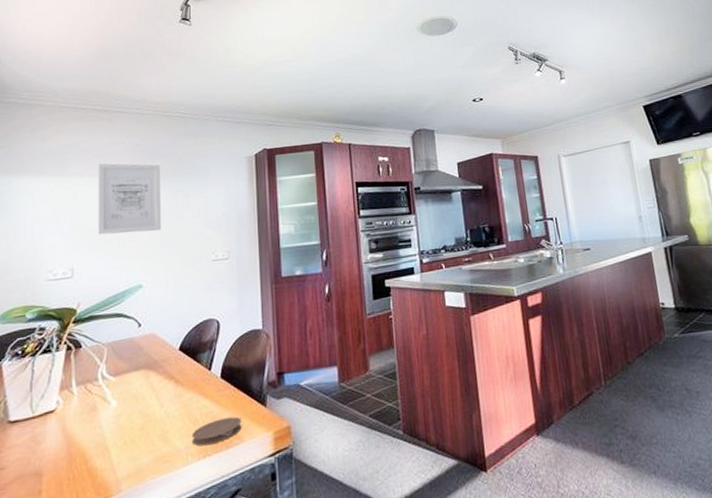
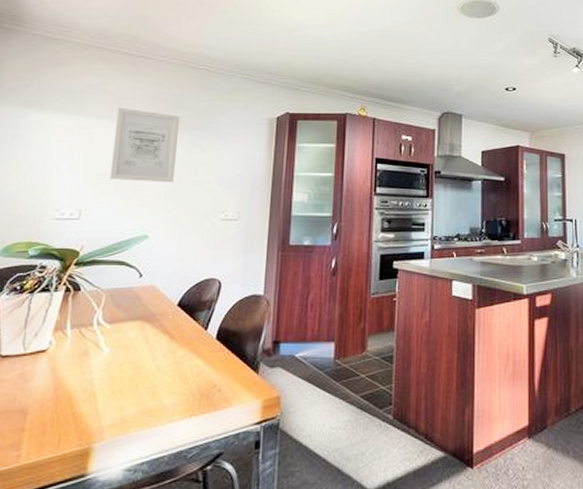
coaster: present [191,416,242,446] -> none [179,380,232,405]

